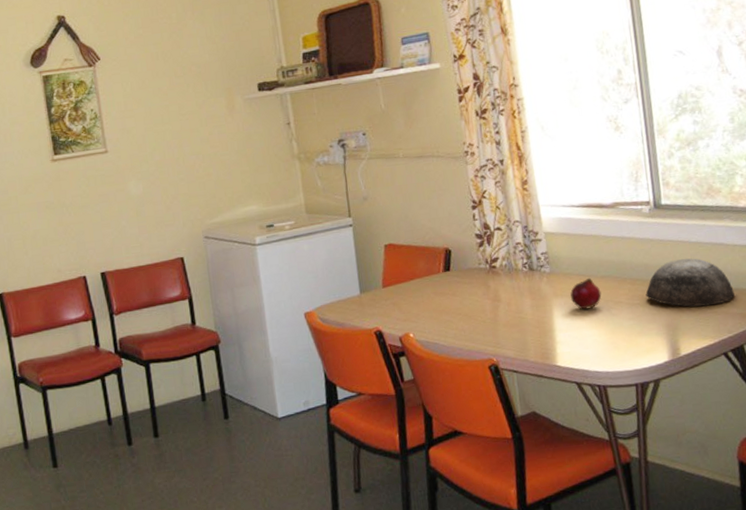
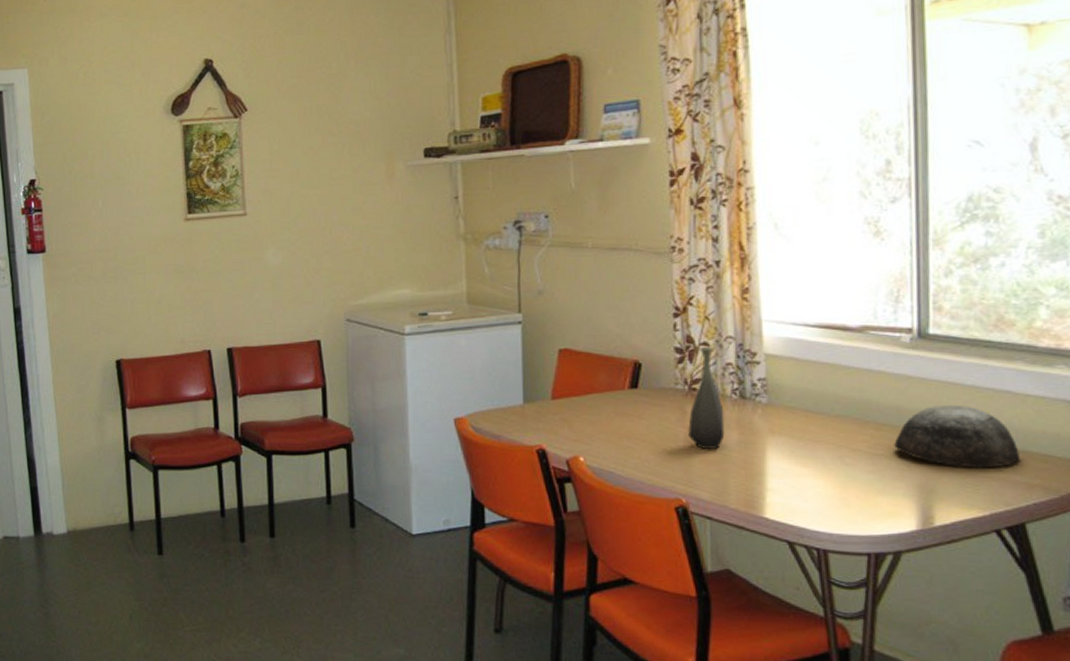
bottle: none [492,231,521,315] -> present [688,348,725,449]
fruit: present [570,277,602,310] -> none [792,415,834,454]

